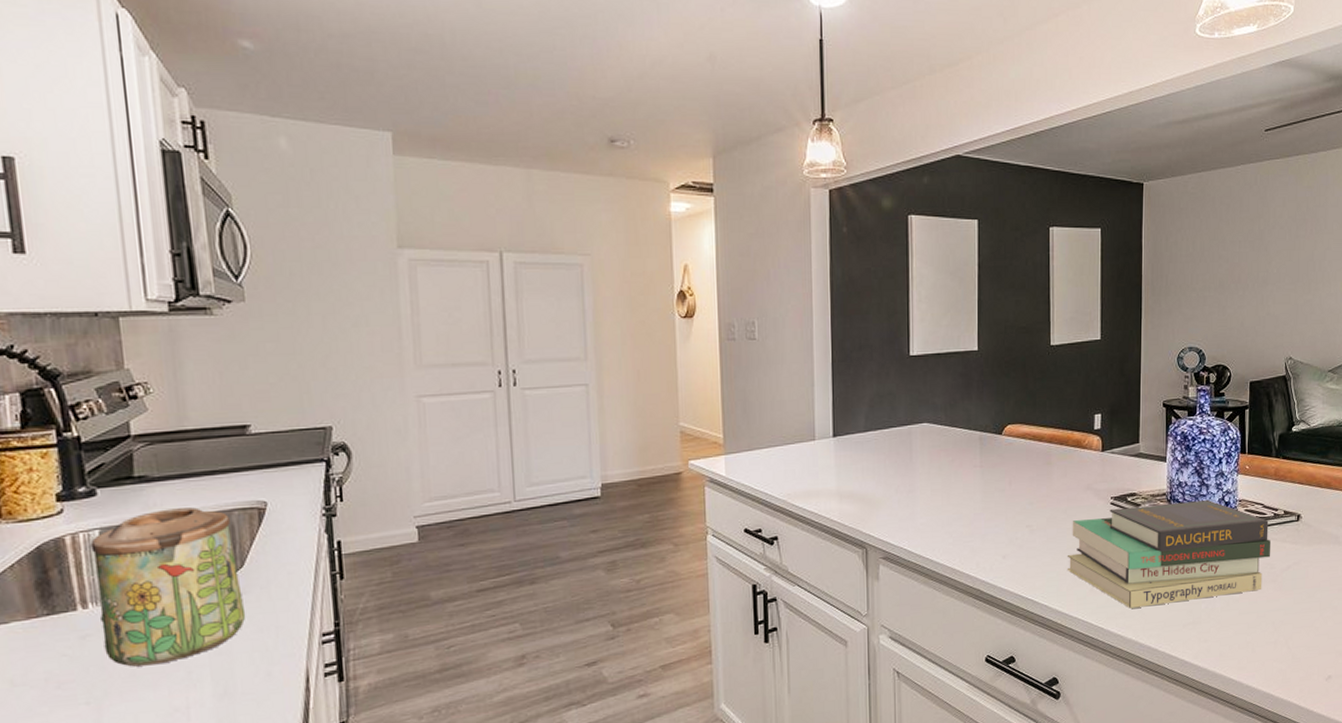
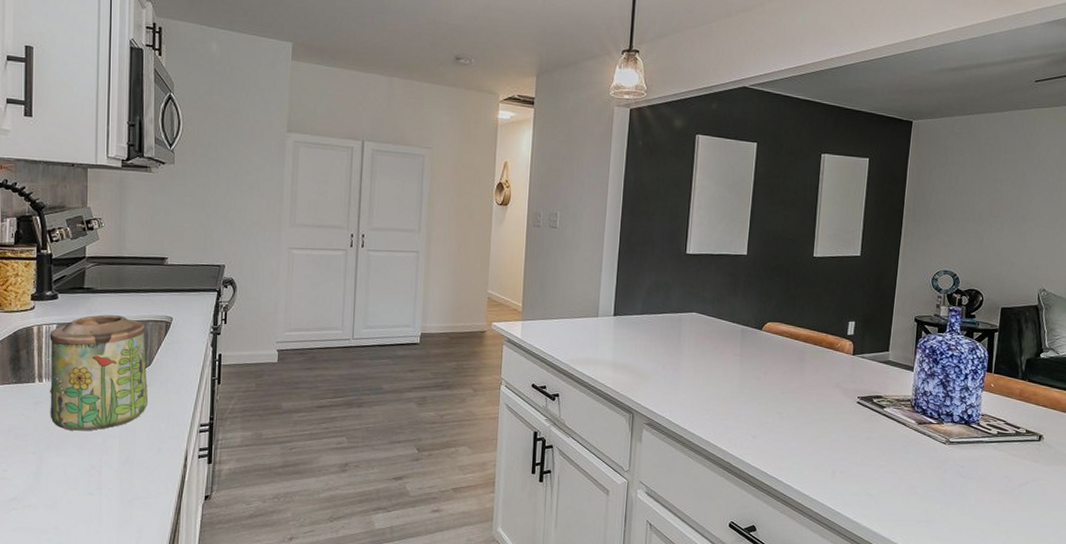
books: present [1067,500,1270,608] -> none [811,407,1010,500]

